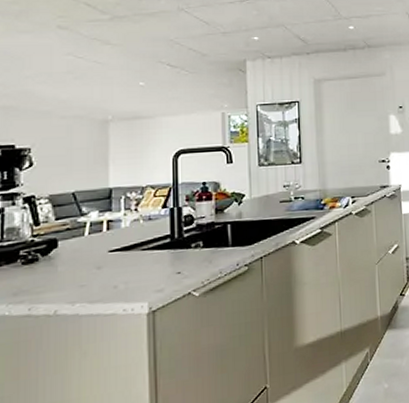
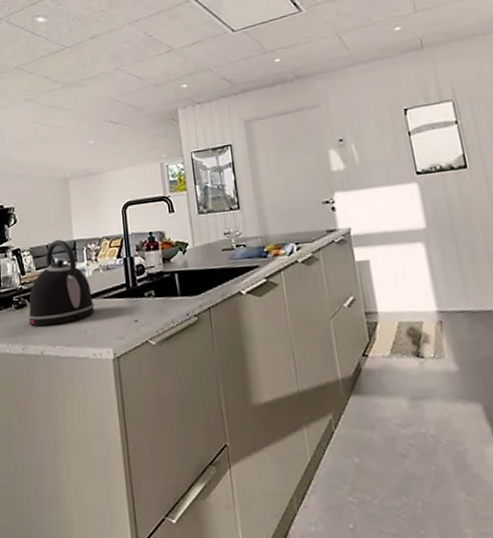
kettle: none [40,187,129,284] -> present [28,240,95,327]

